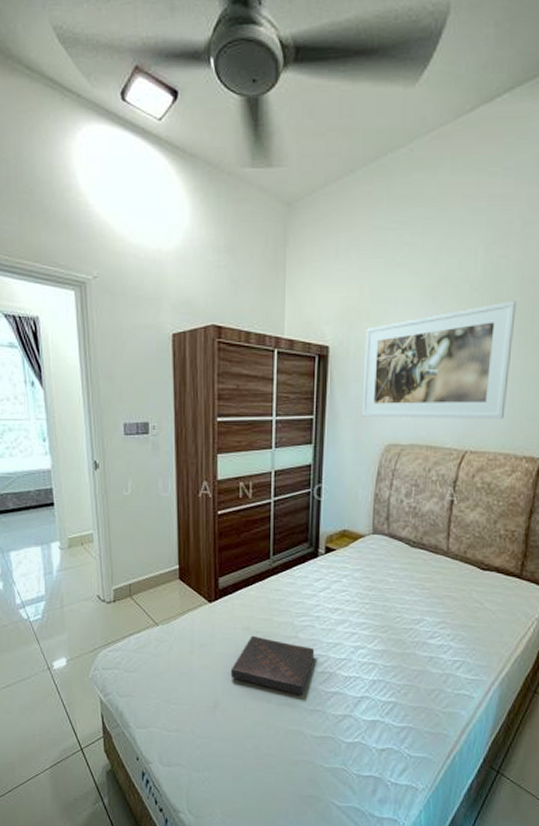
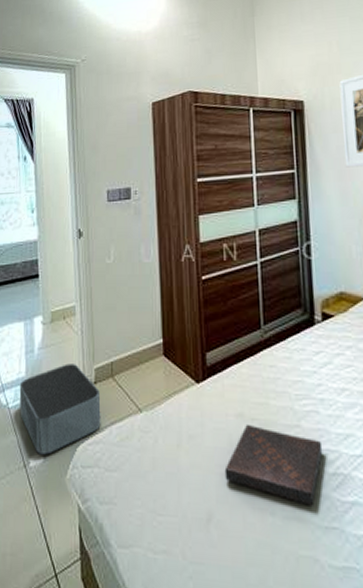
storage bin: none [39,584,120,660] -> present [19,363,101,455]

